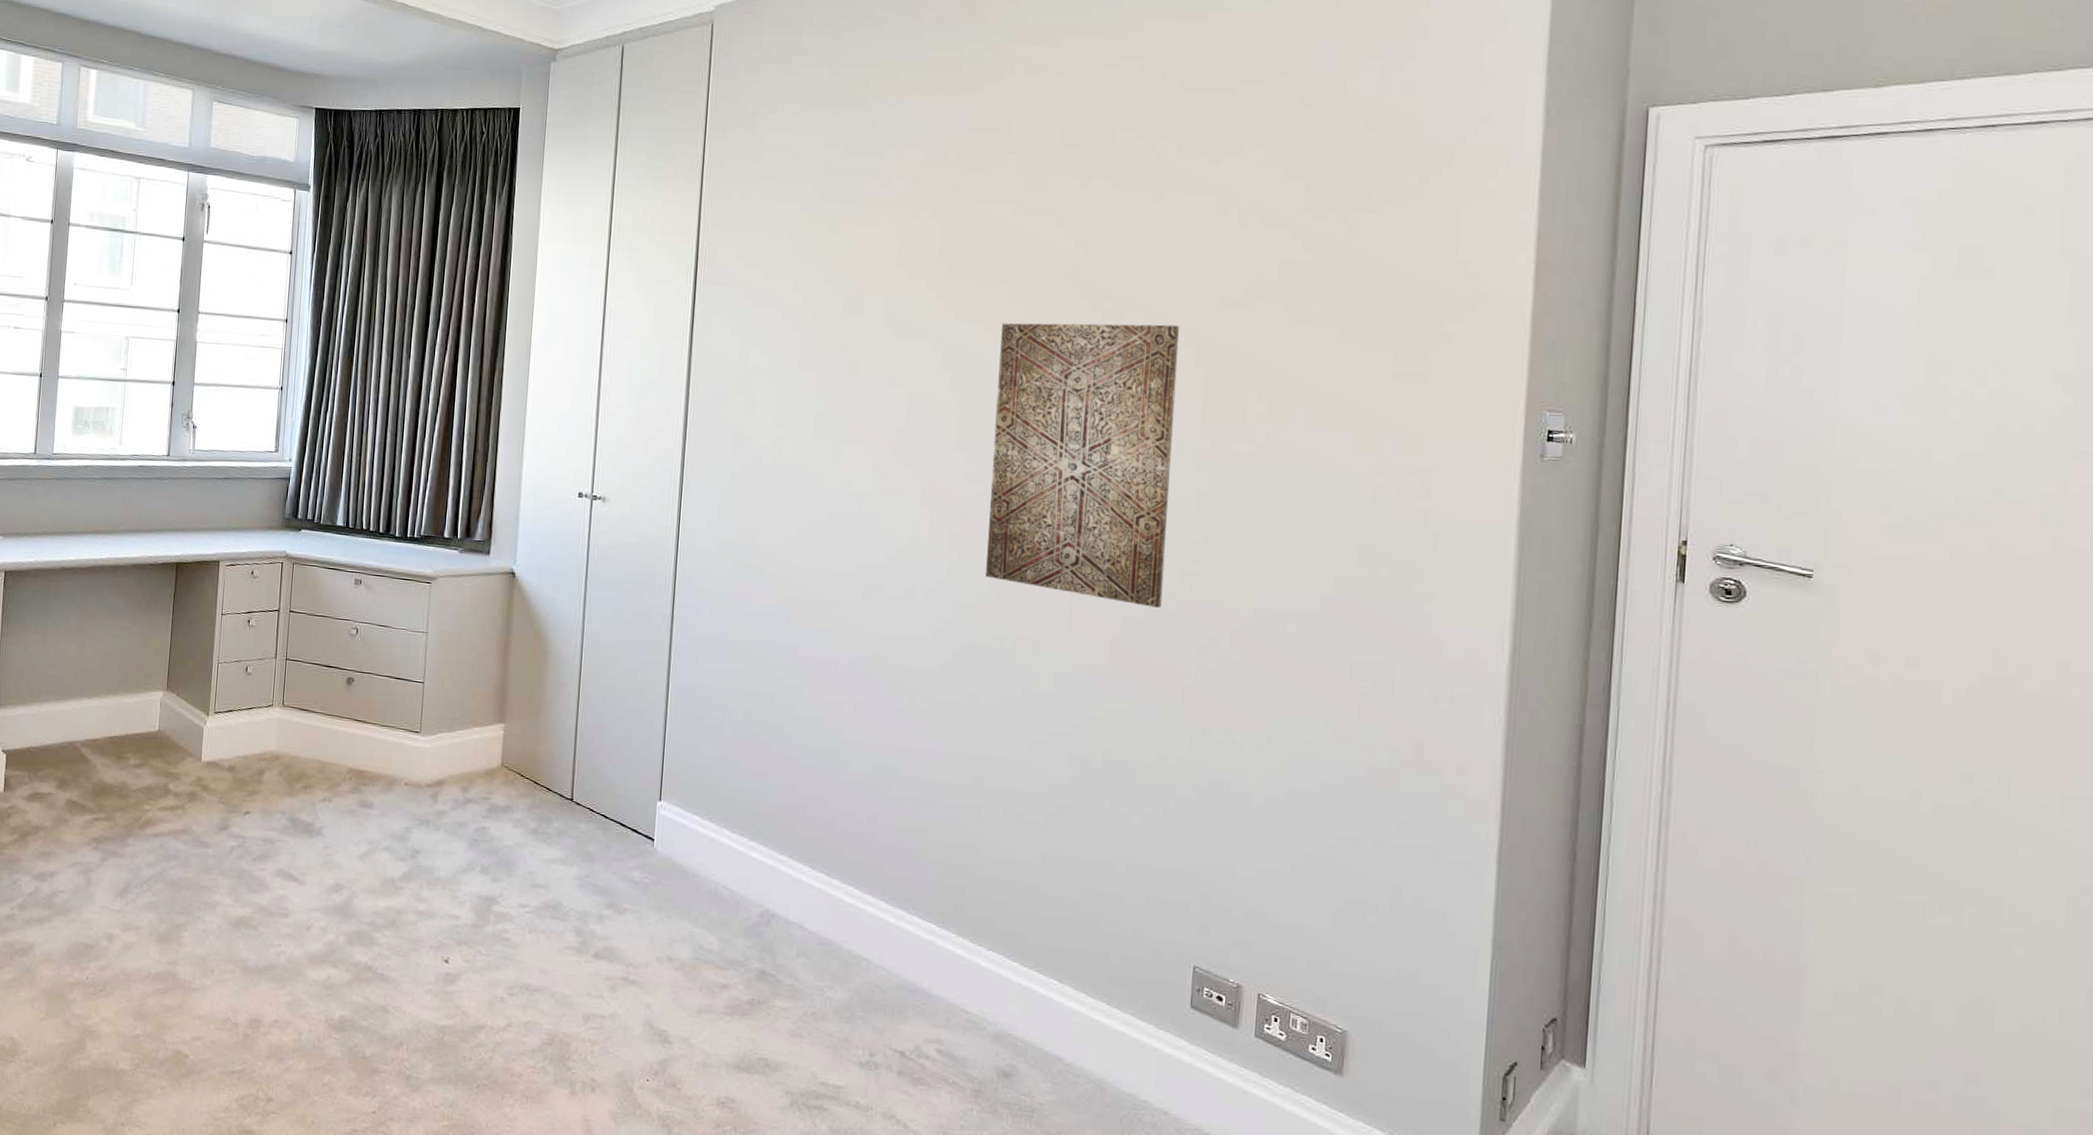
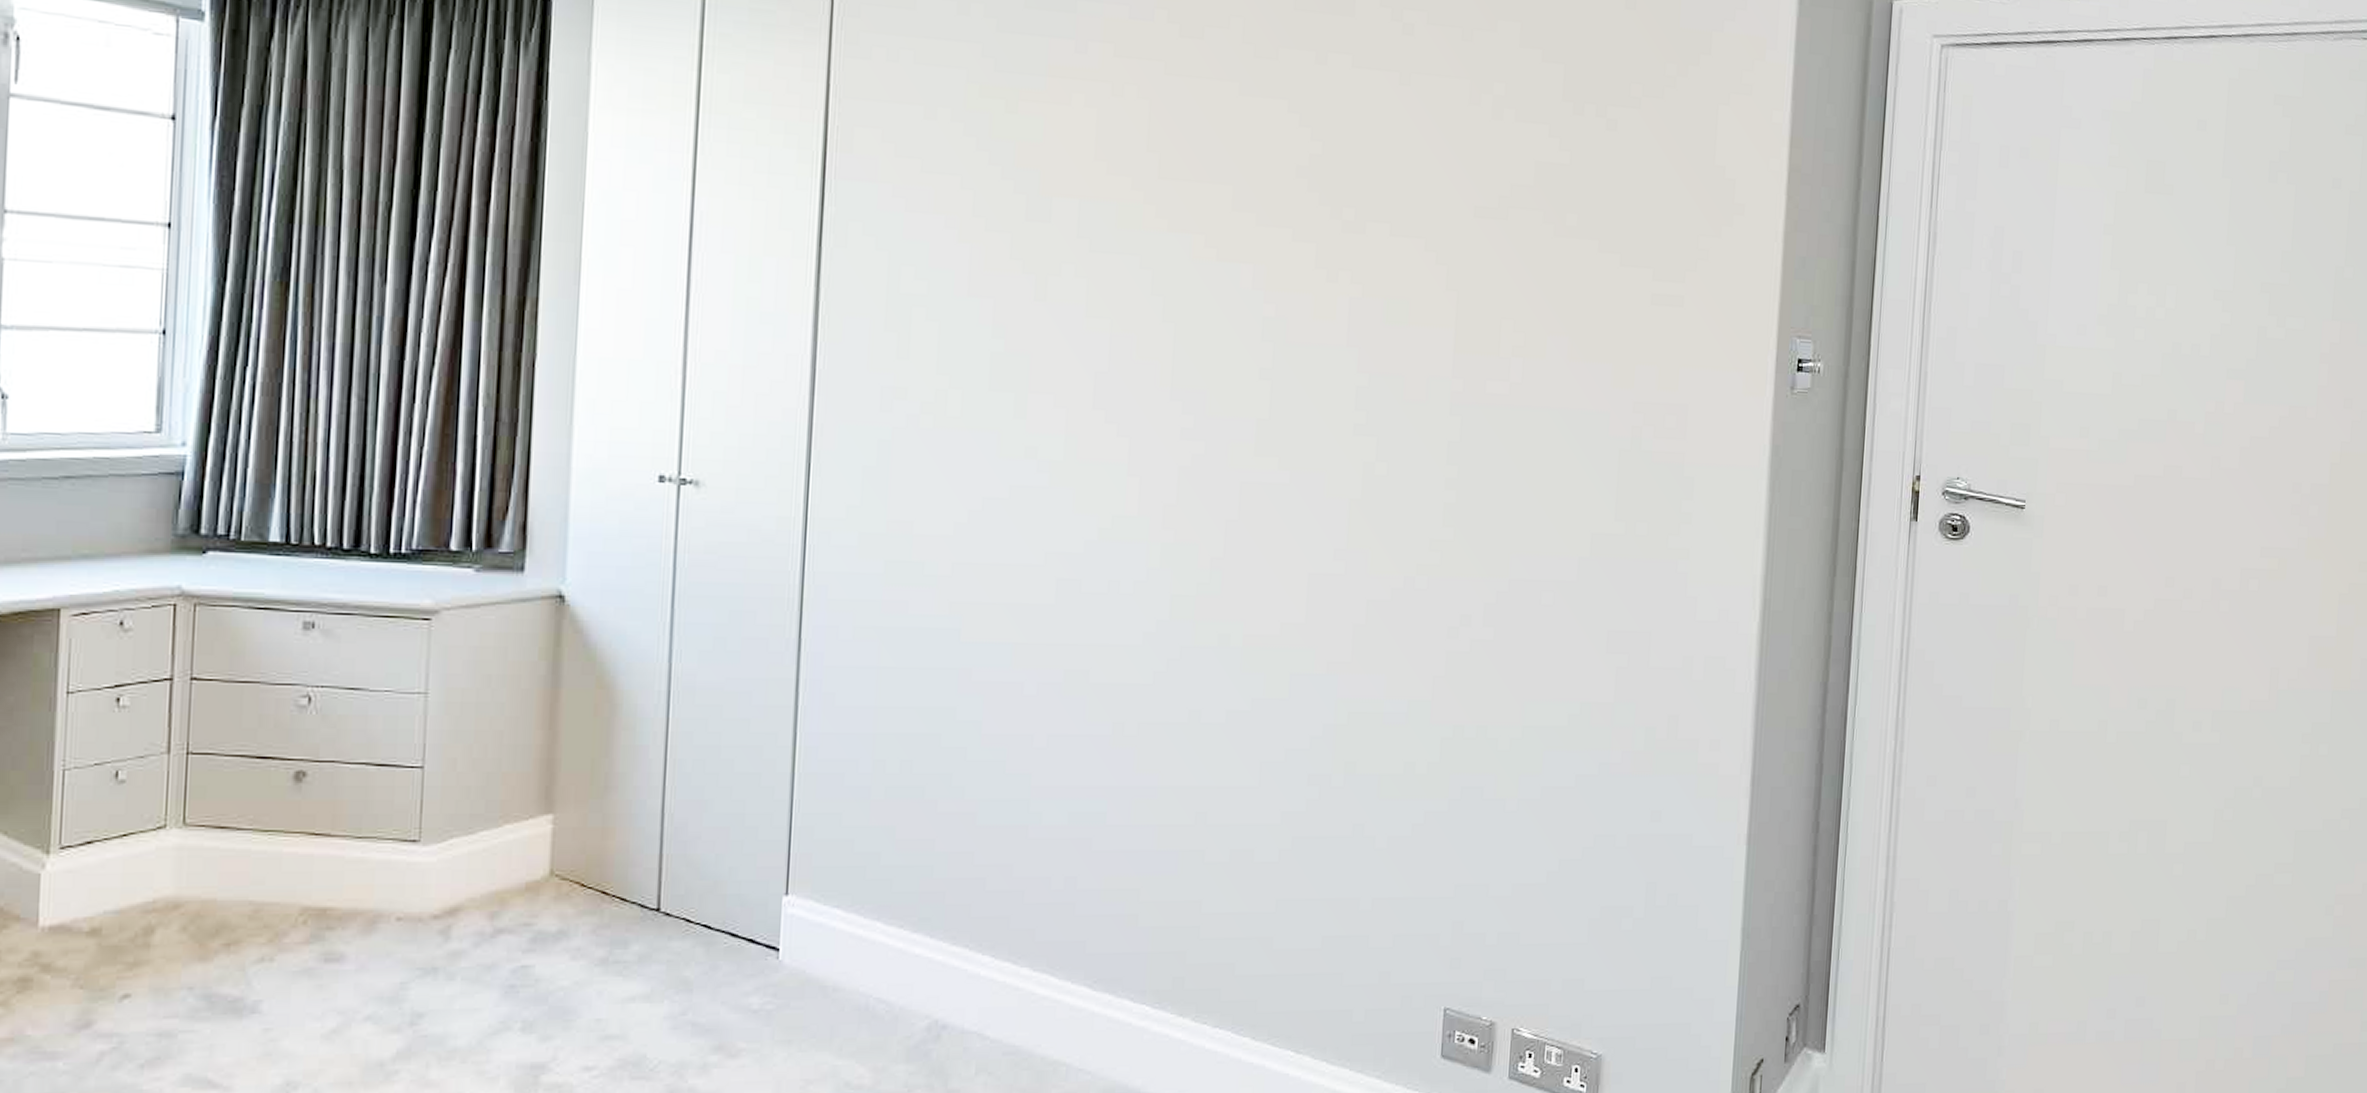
wall art: present [985,323,1180,608] -> none [1207,235,1429,585]

